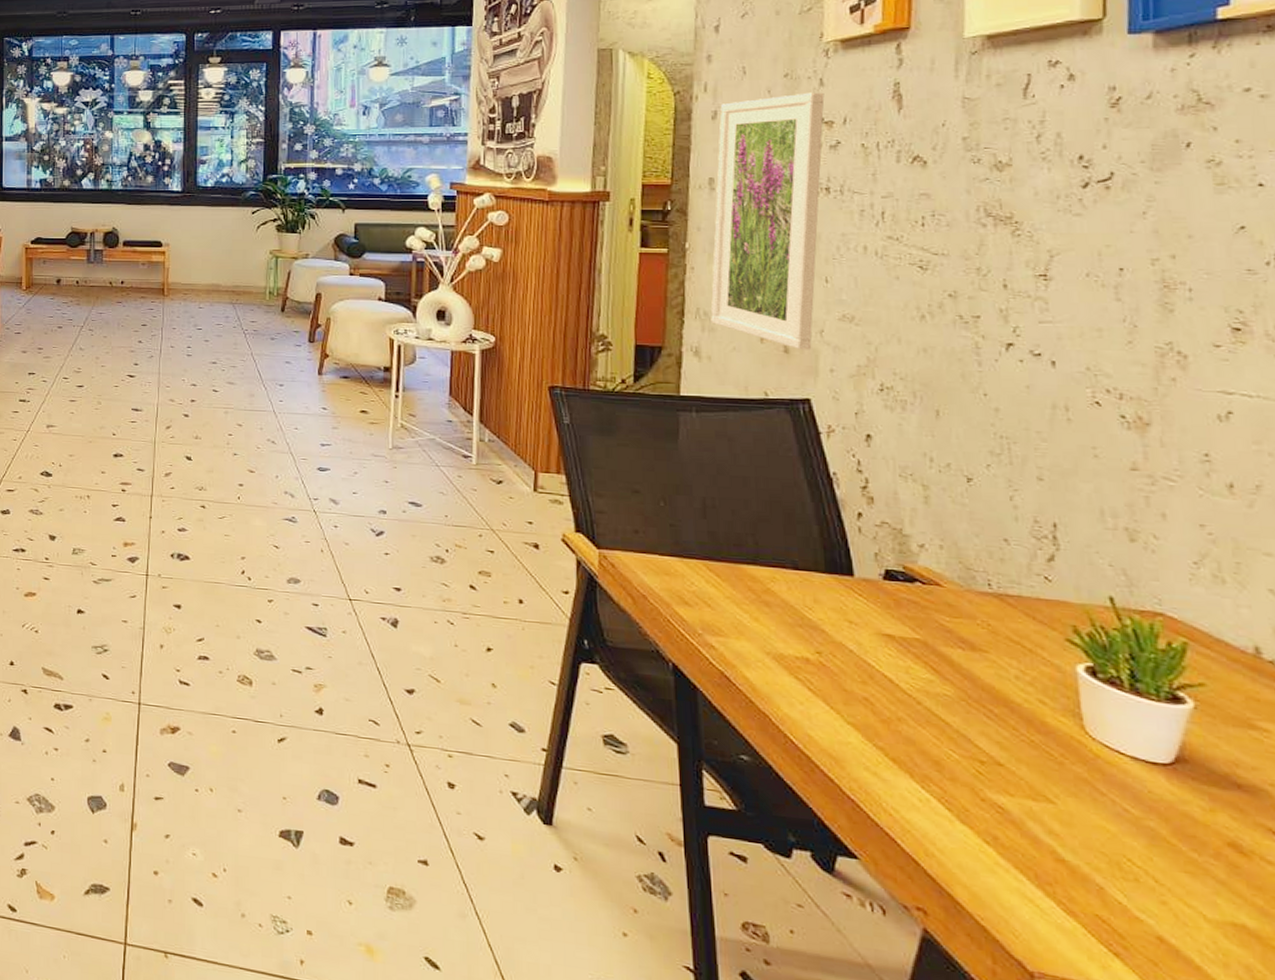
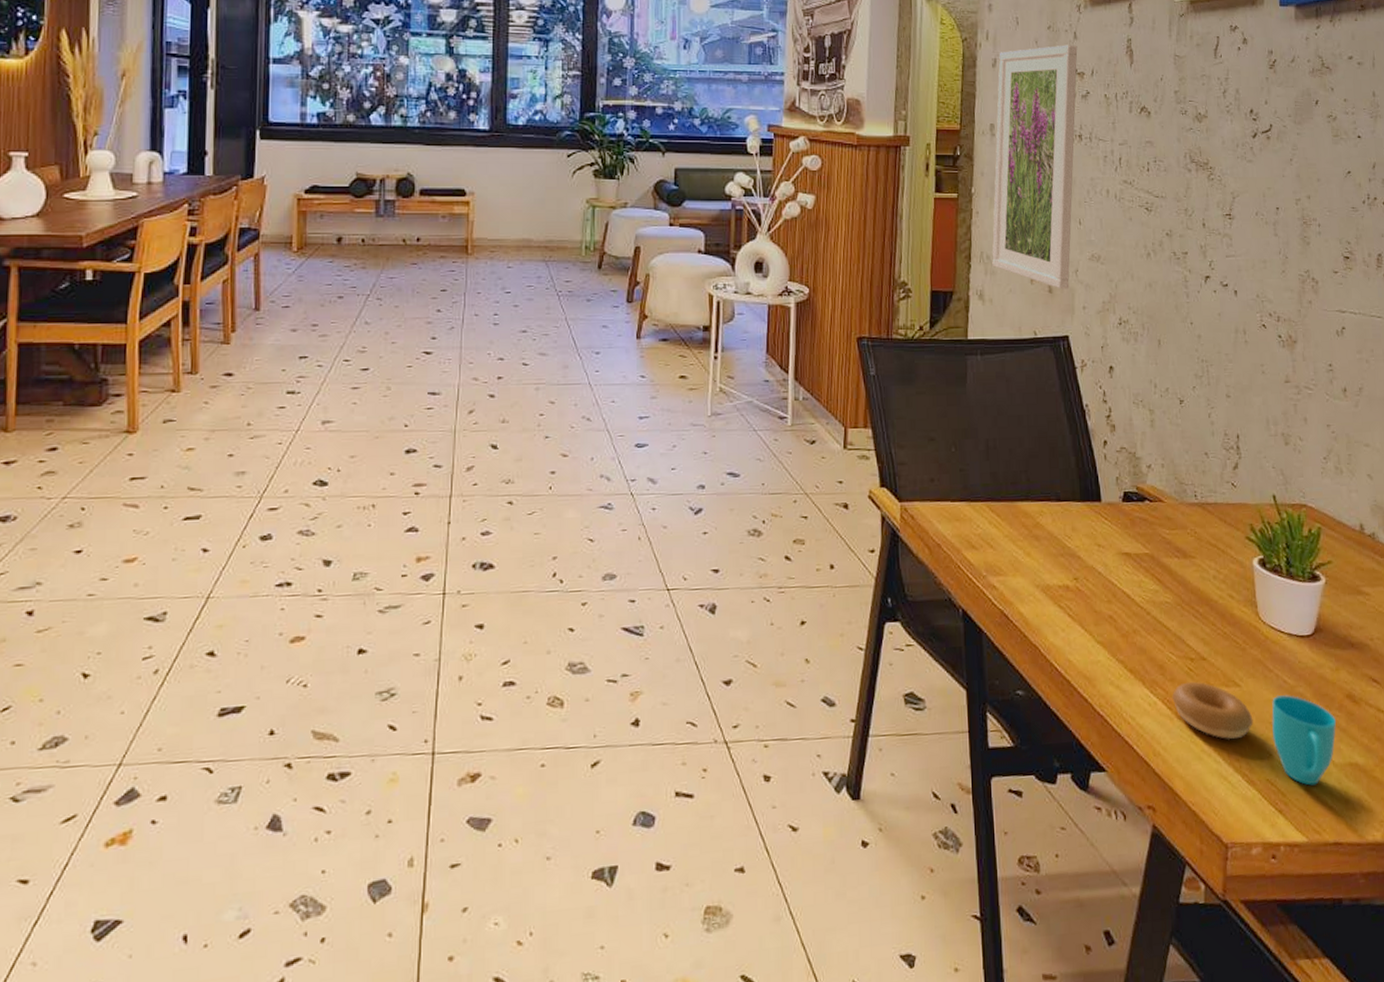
cup: none [952,785,1211,937] -> present [1172,681,1337,786]

